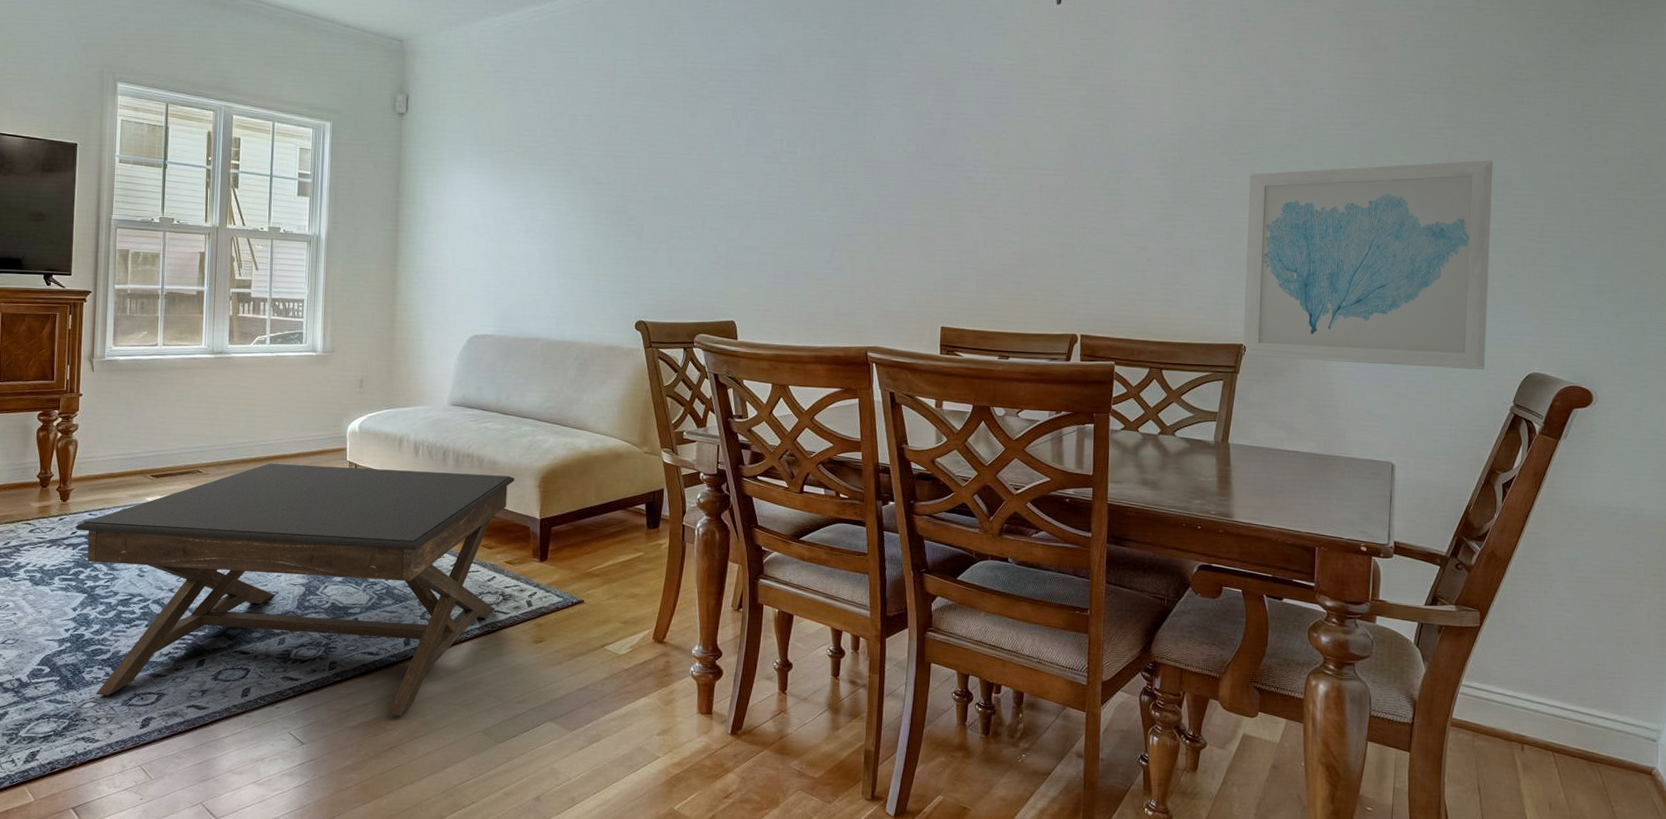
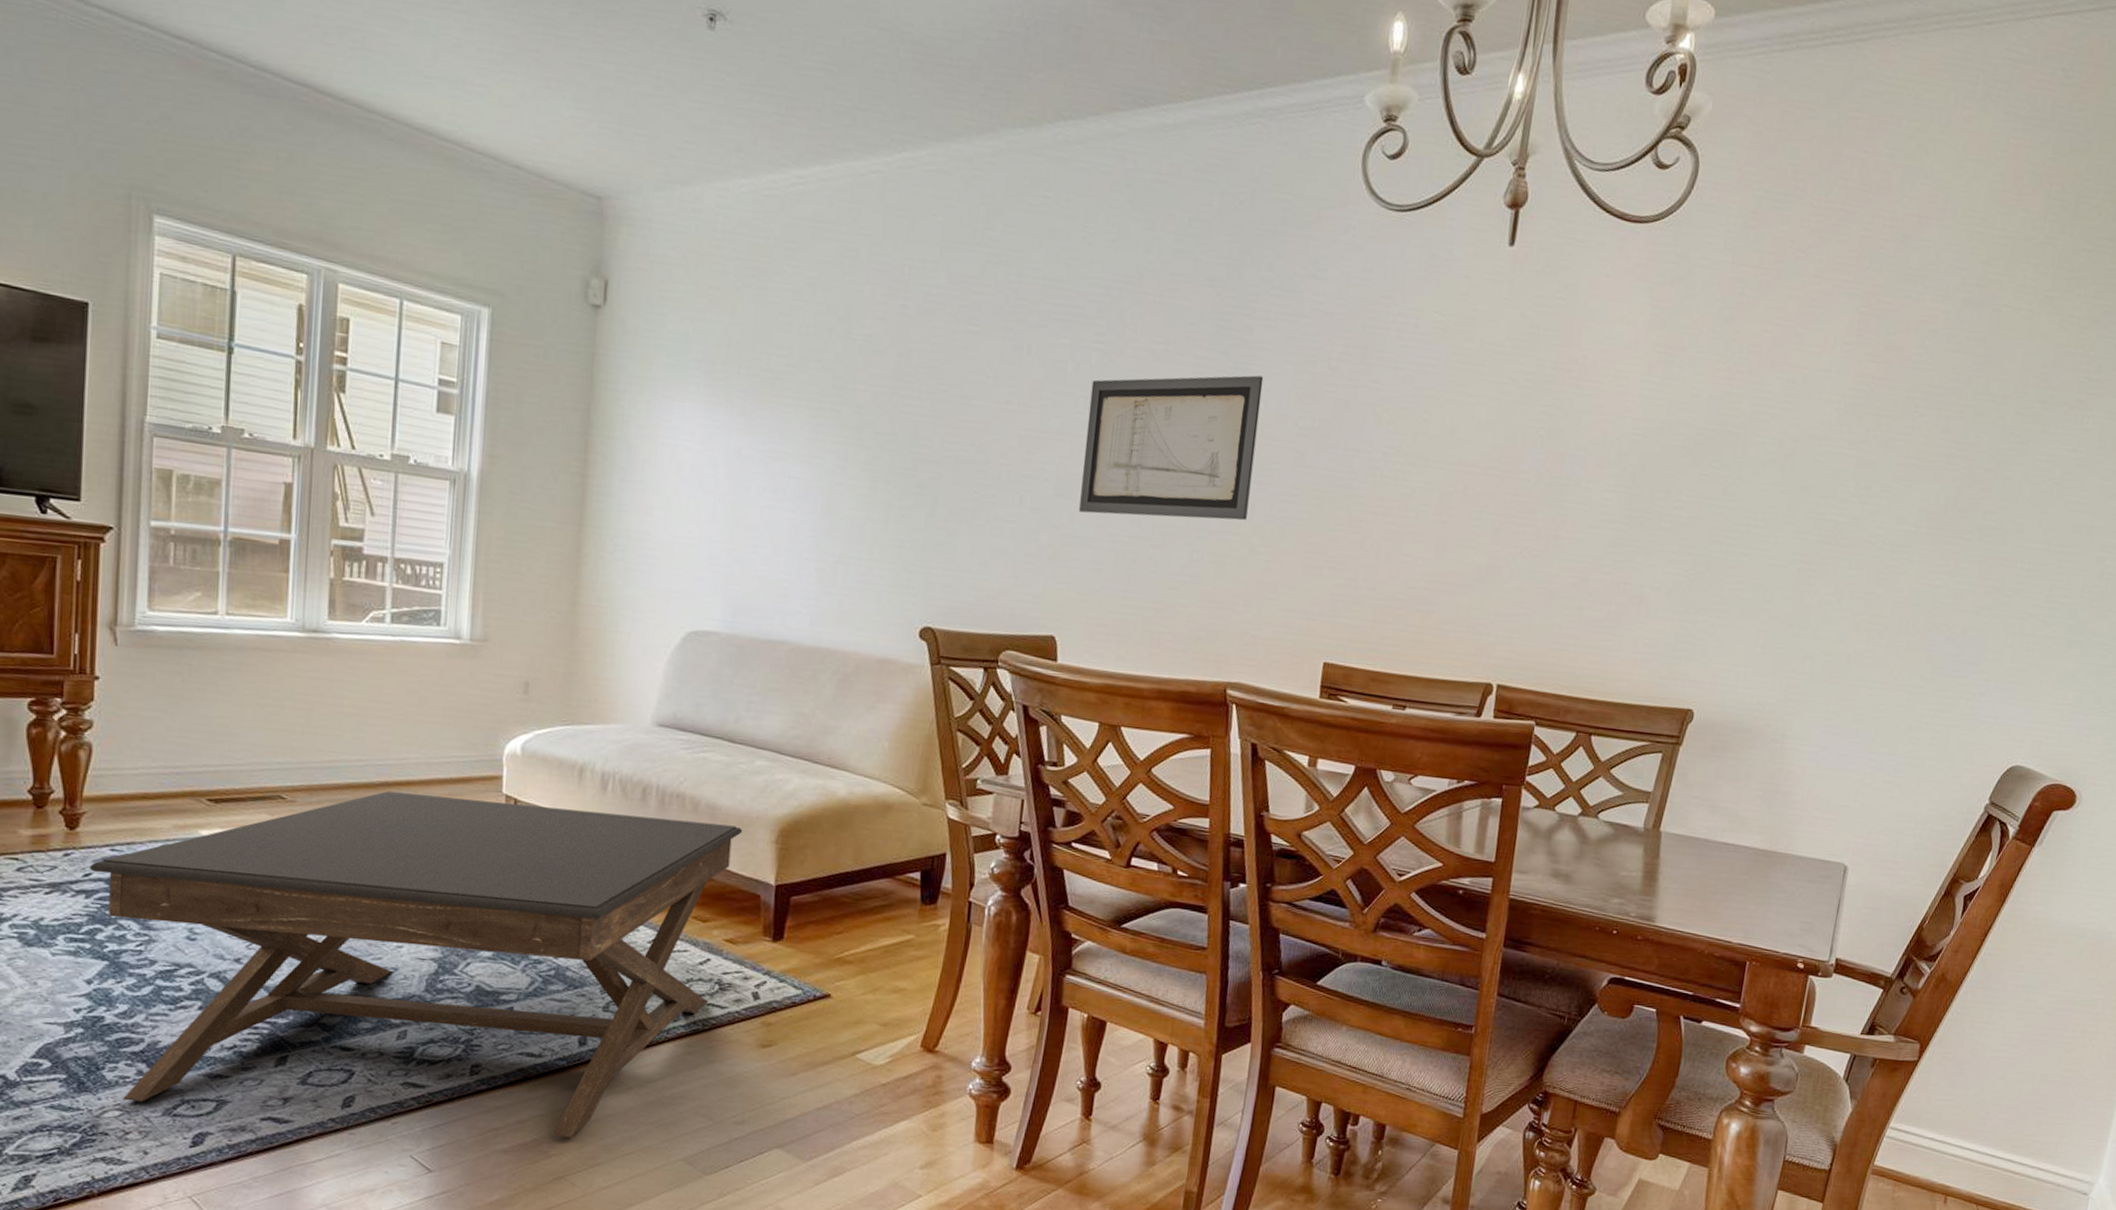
wall art: none [747,117,877,229] -> present [1079,375,1264,521]
wall art: present [1242,160,1493,370] -> none [1688,494,2006,758]

